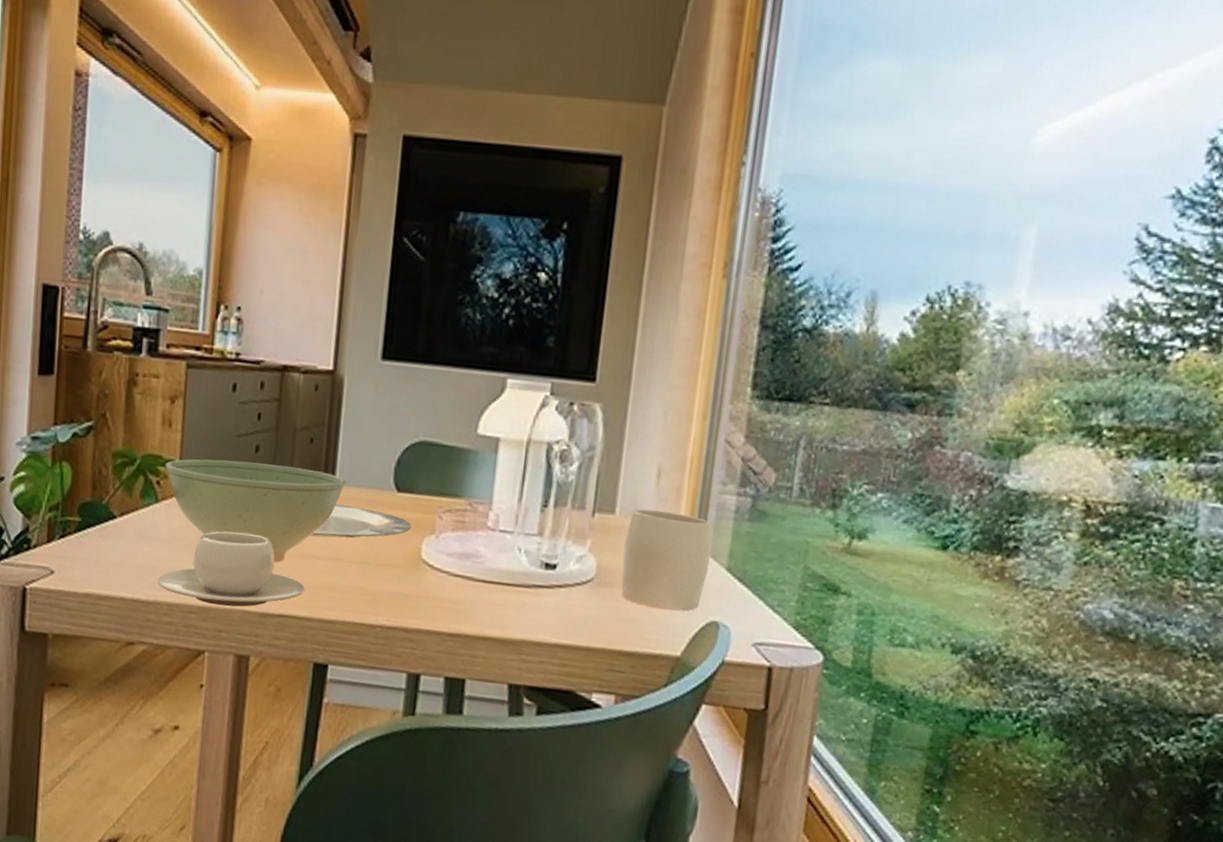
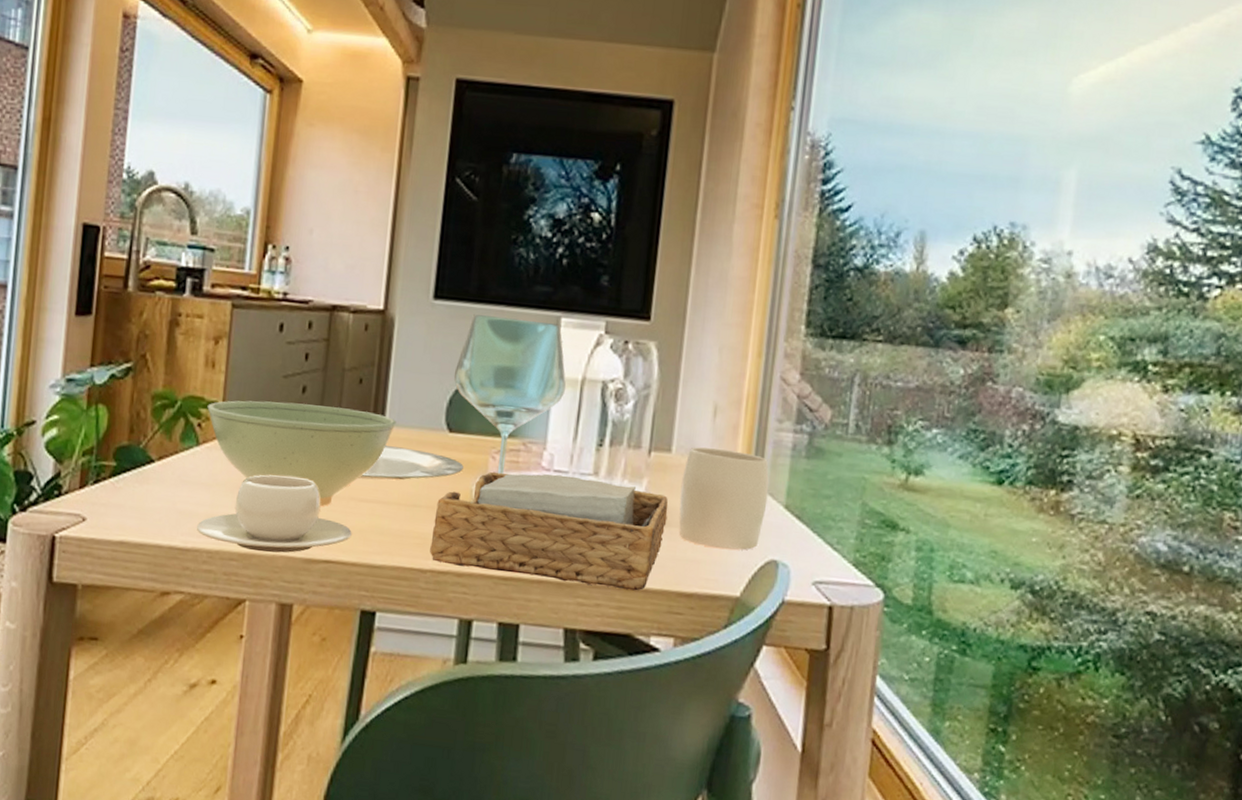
napkin holder: none [379,531,611,649] -> present [430,471,669,591]
wine glass: none [402,374,512,562] -> present [454,313,567,504]

